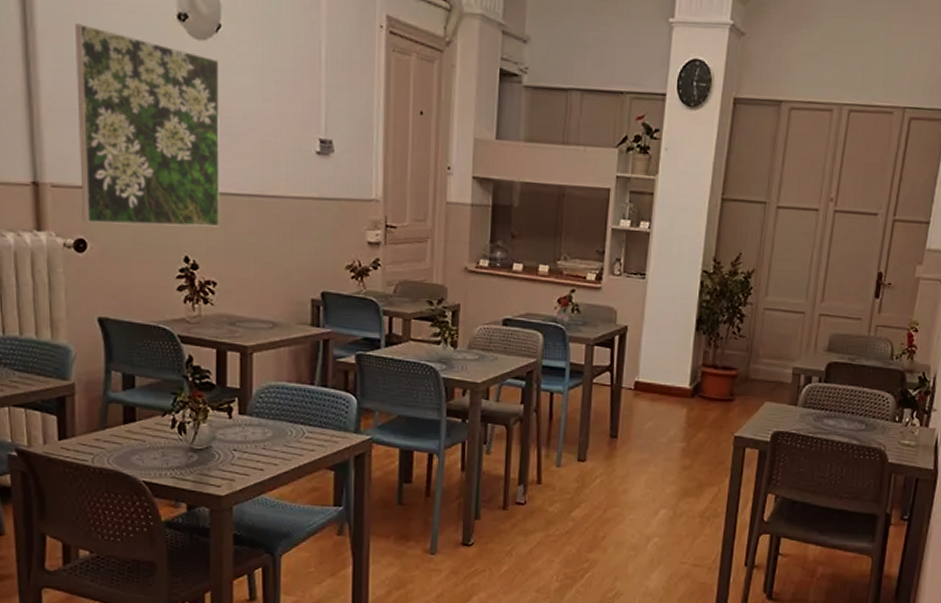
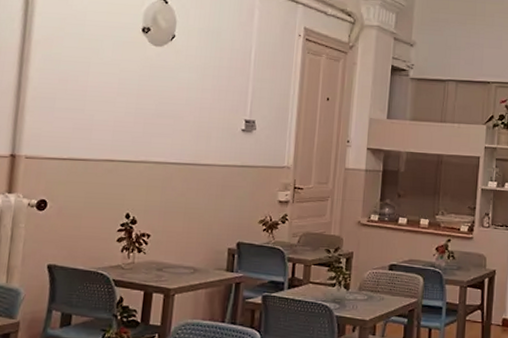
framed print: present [75,23,219,227] -> none [46,35,171,190]

